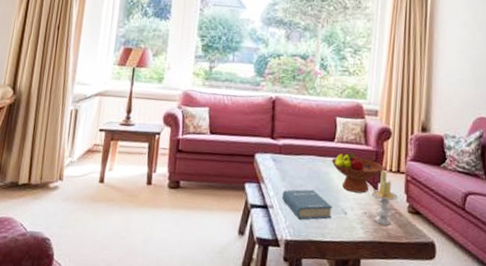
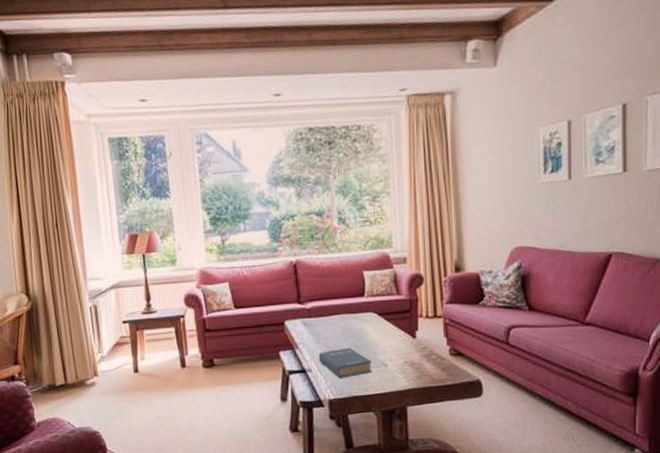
fruit bowl: present [331,153,384,193] -> none [364,305,419,344]
candle: present [372,170,398,226] -> none [410,317,438,371]

